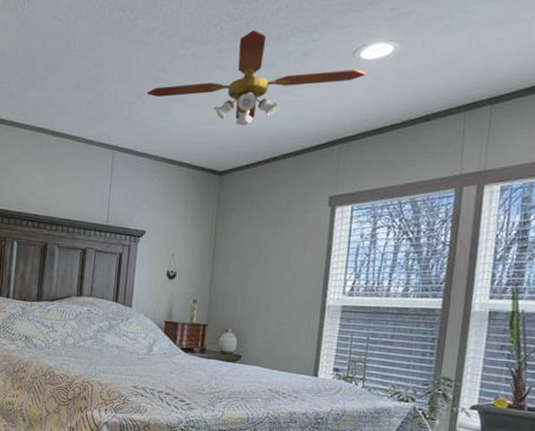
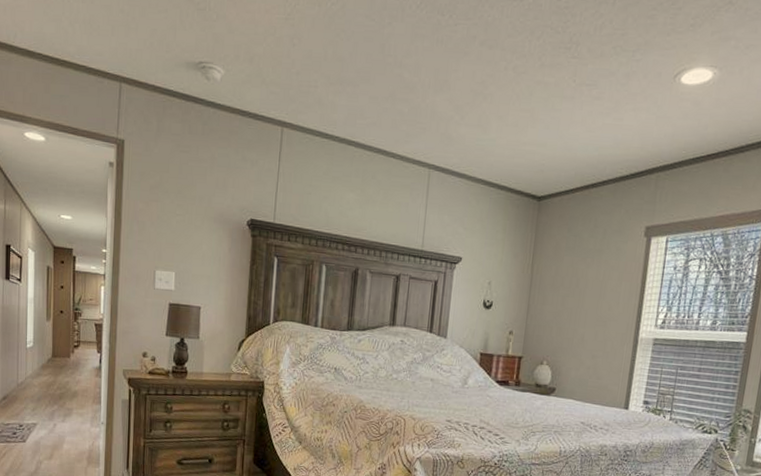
ceiling fan: present [146,30,367,126] -> none [465,46,686,149]

